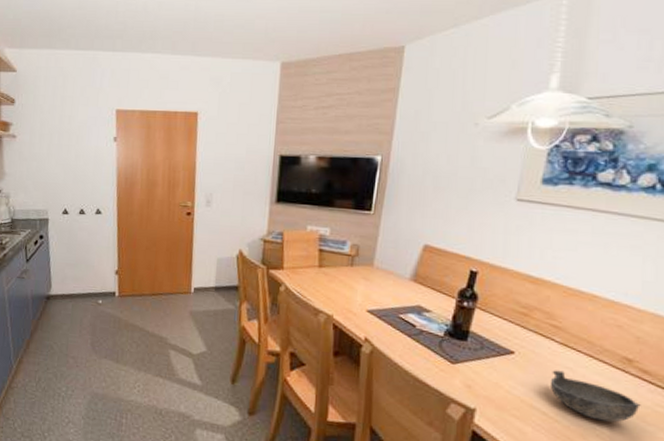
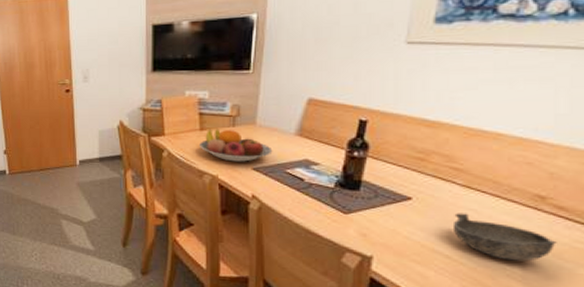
fruit bowl: none [317,266,388,304] -> present [200,129,273,162]

